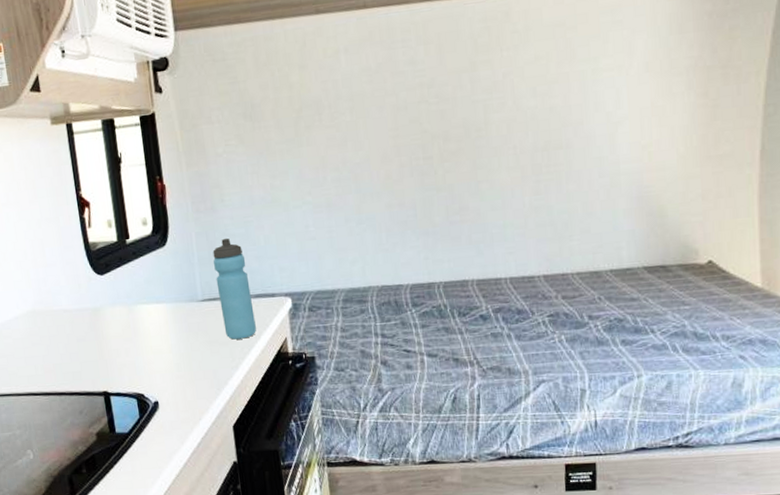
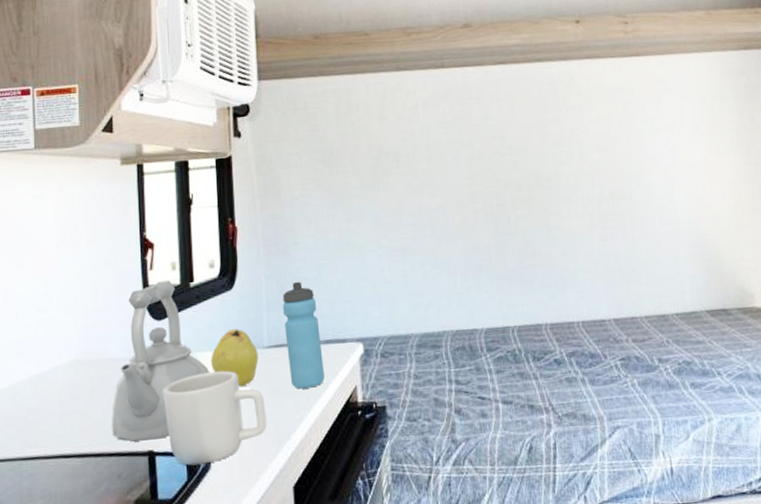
kettle: none [68,237,150,383] -> present [111,280,209,442]
mug: none [111,321,206,405] -> present [163,370,267,466]
fruit: none [151,283,195,337] -> present [211,329,259,387]

